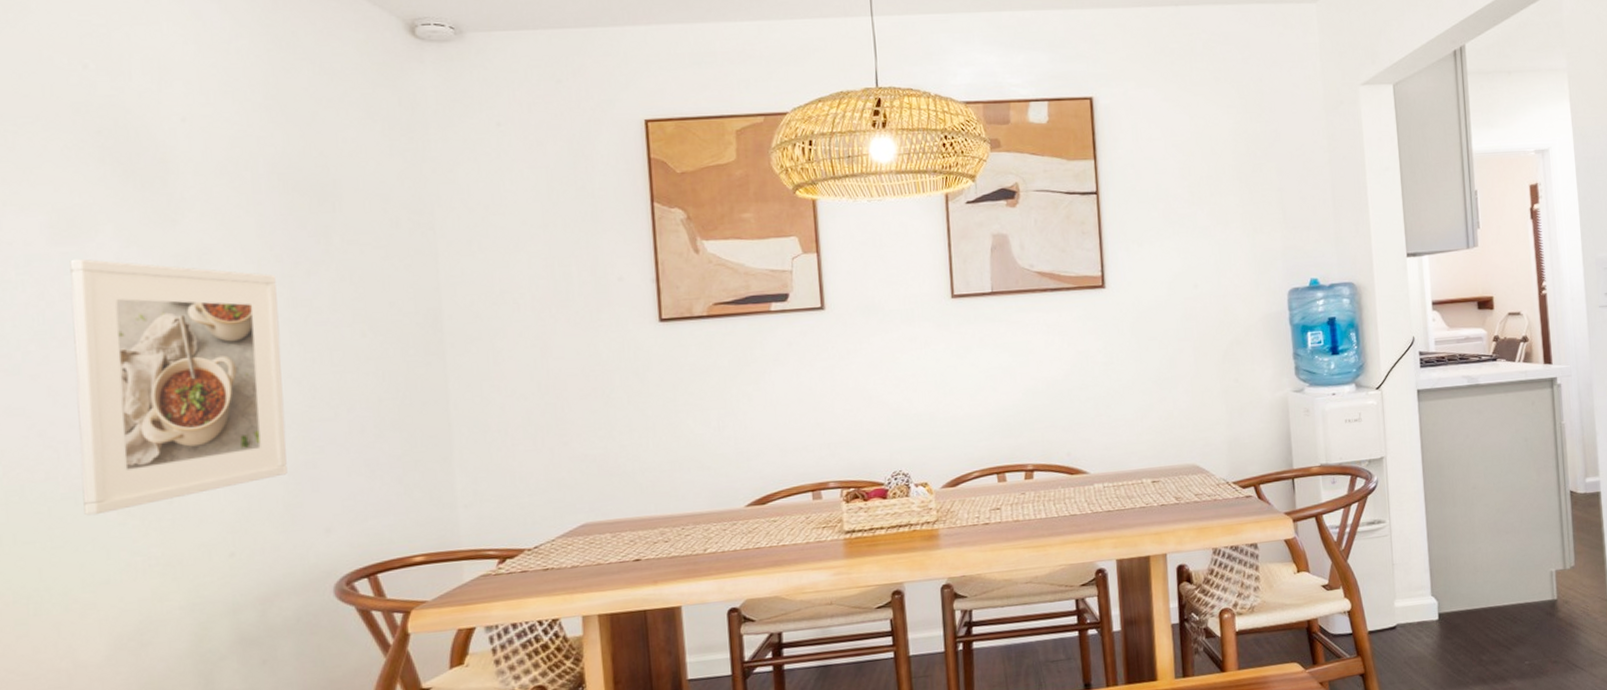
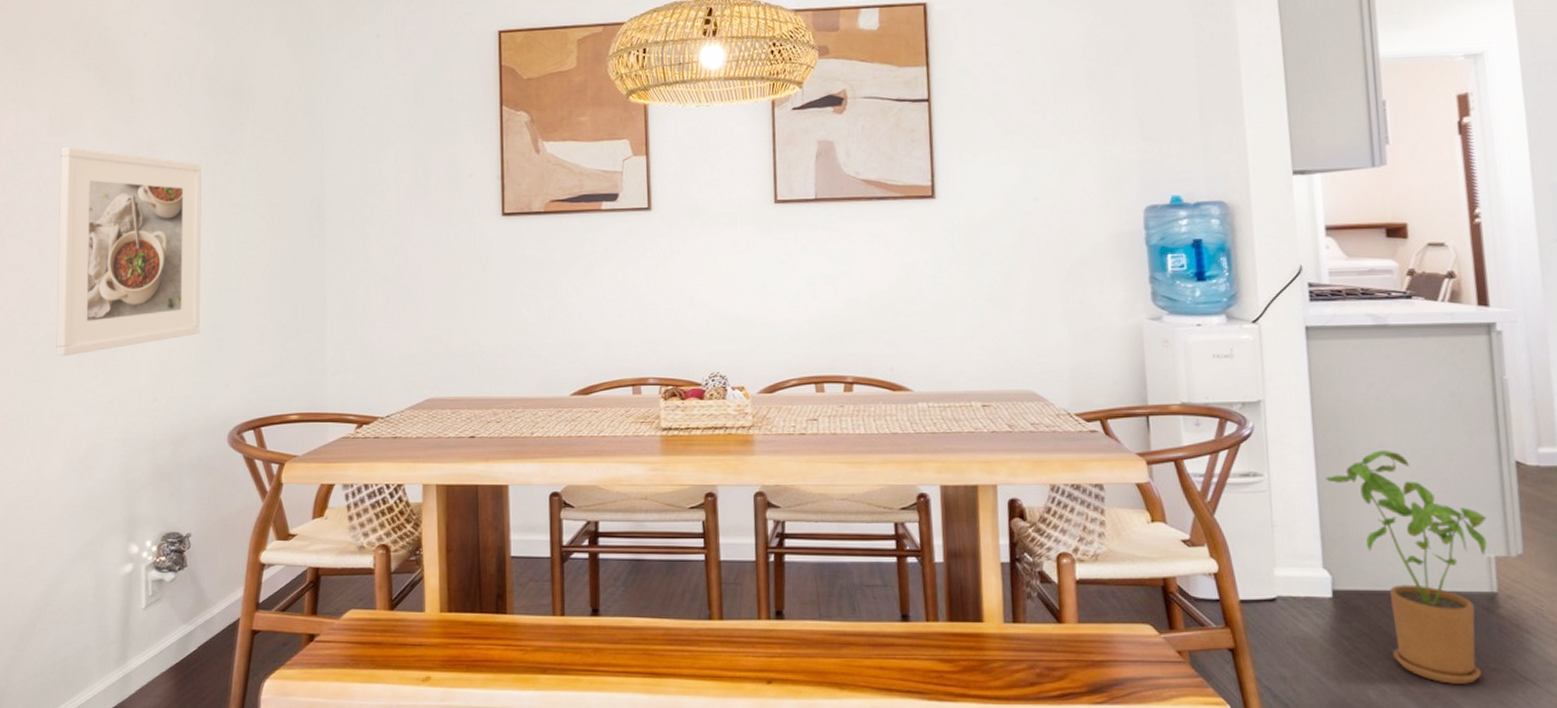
house plant: none [1433,490,1550,679] -> present [1325,450,1488,684]

